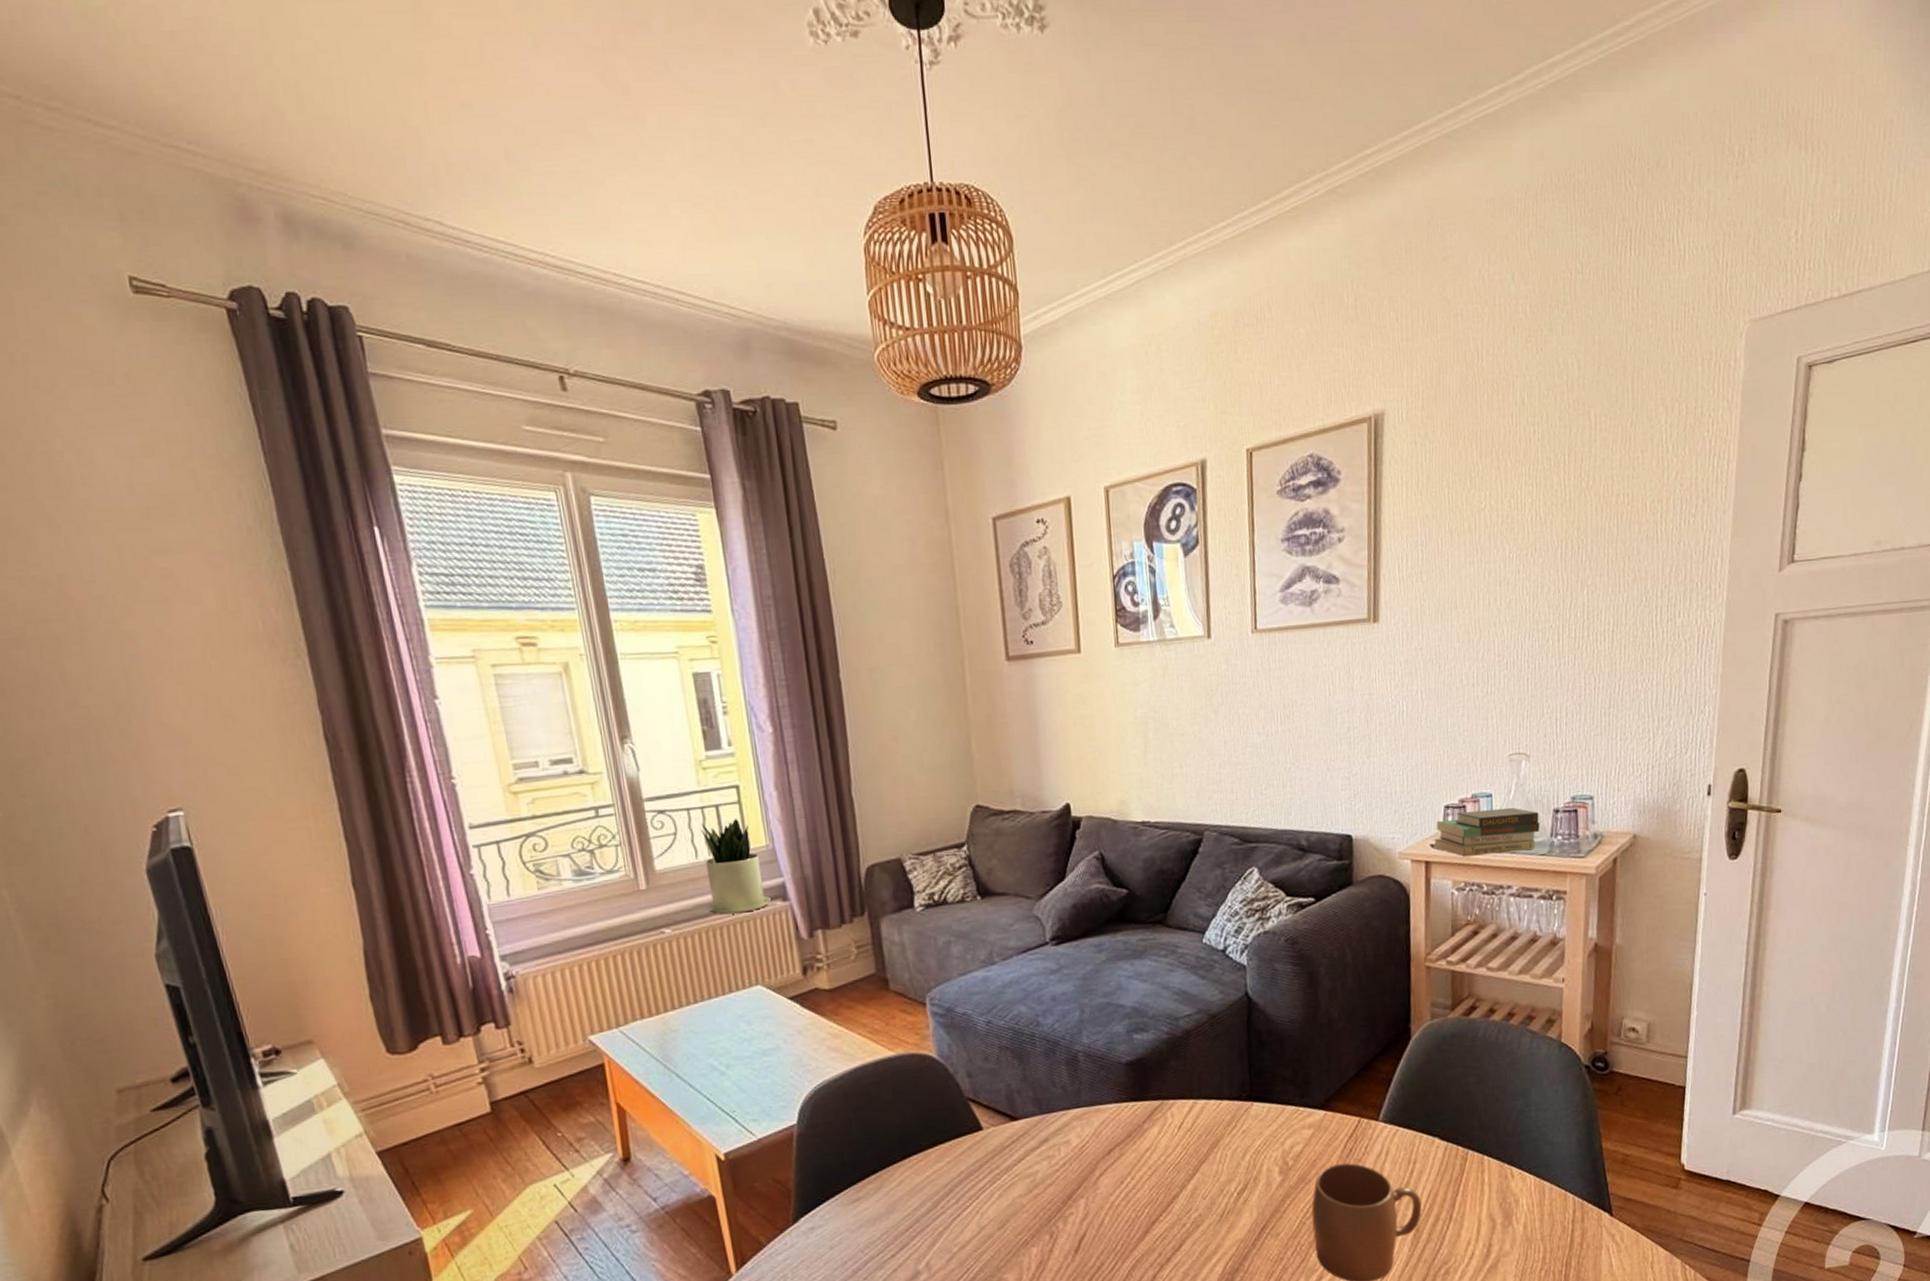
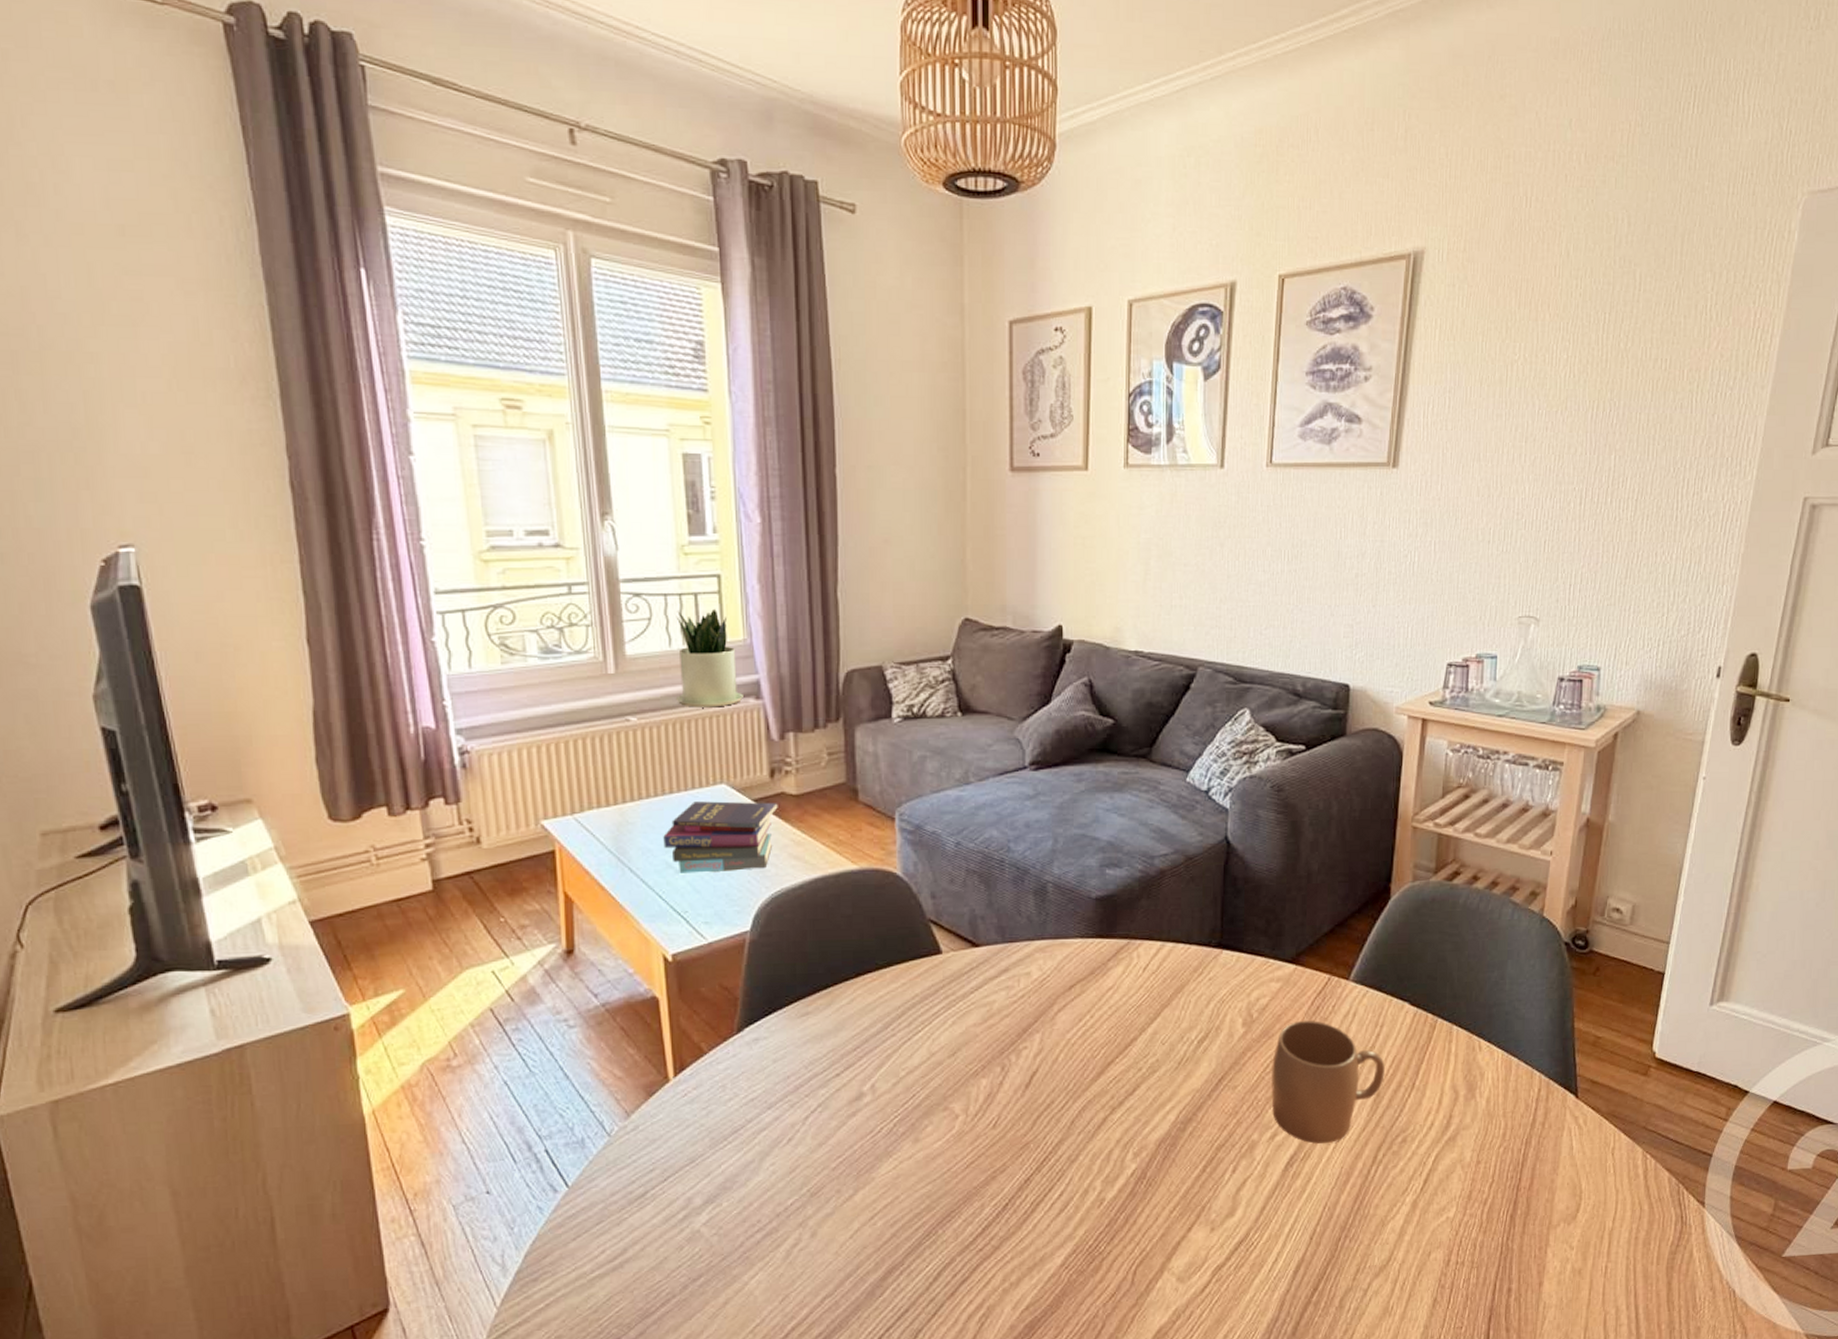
books: none [706,999,813,1075] -> present [663,801,778,874]
books: present [1433,807,1540,857] -> none [1432,671,1543,718]

